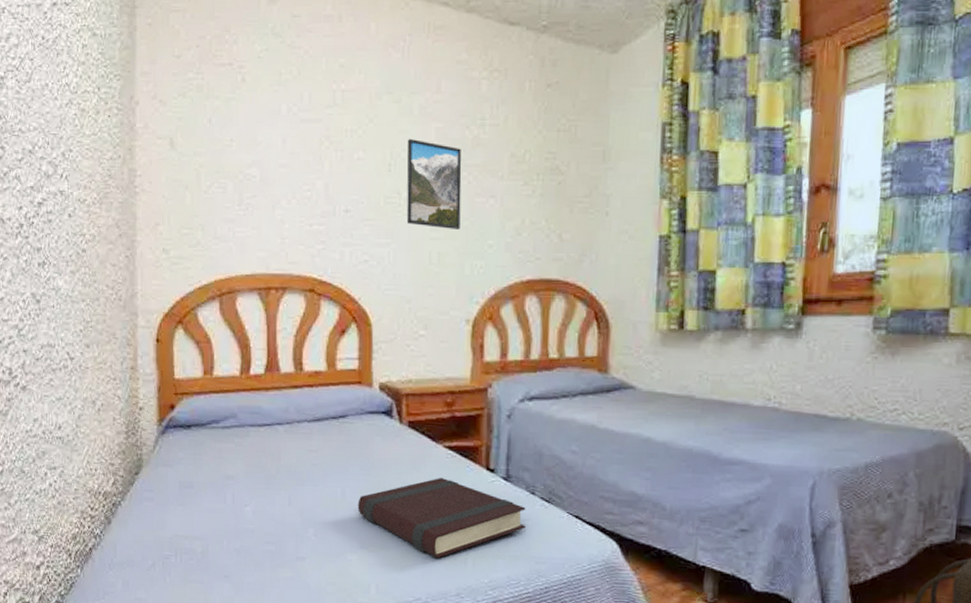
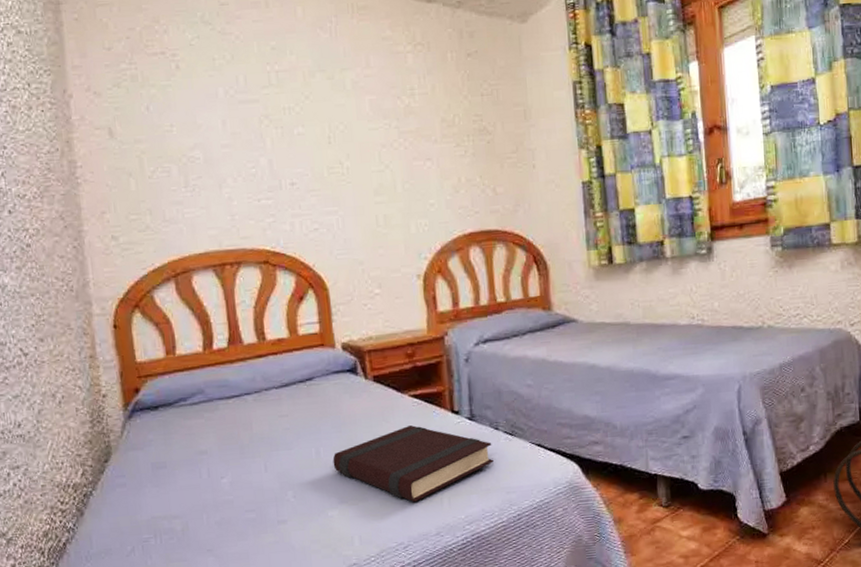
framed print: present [406,138,462,229] -> none [343,111,402,193]

